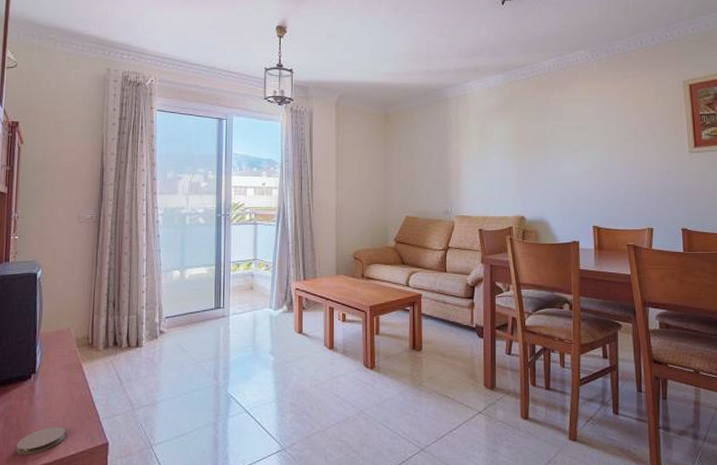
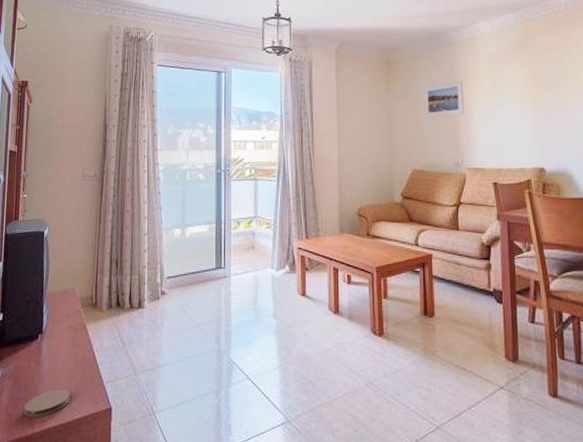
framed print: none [418,134,456,169] -> present [423,79,465,119]

